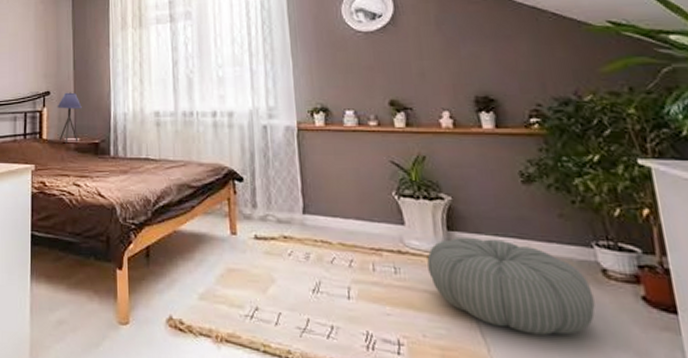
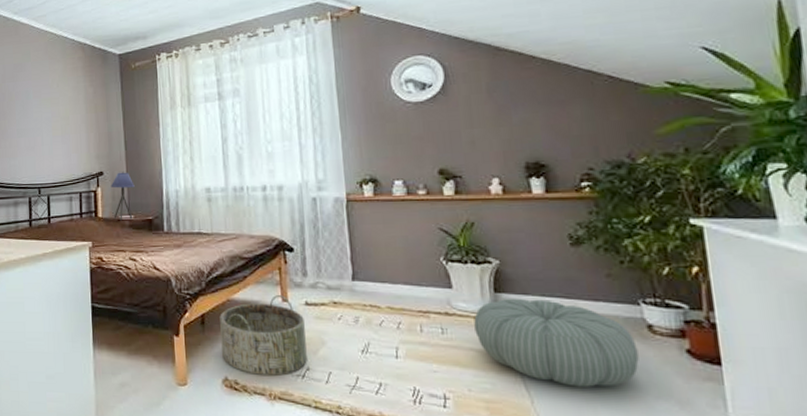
basket: none [165,228,256,316] -> present [220,295,307,376]

